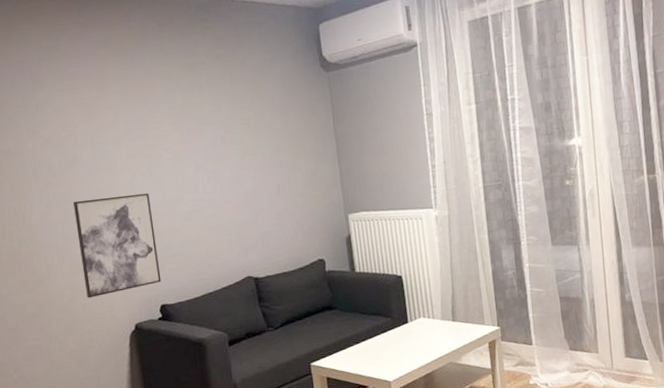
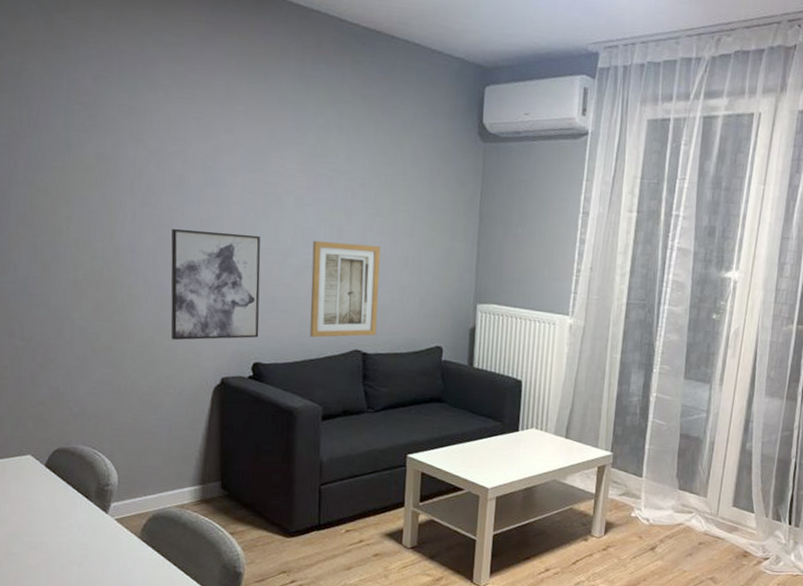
wall art: none [194,180,264,273] -> present [310,240,381,338]

